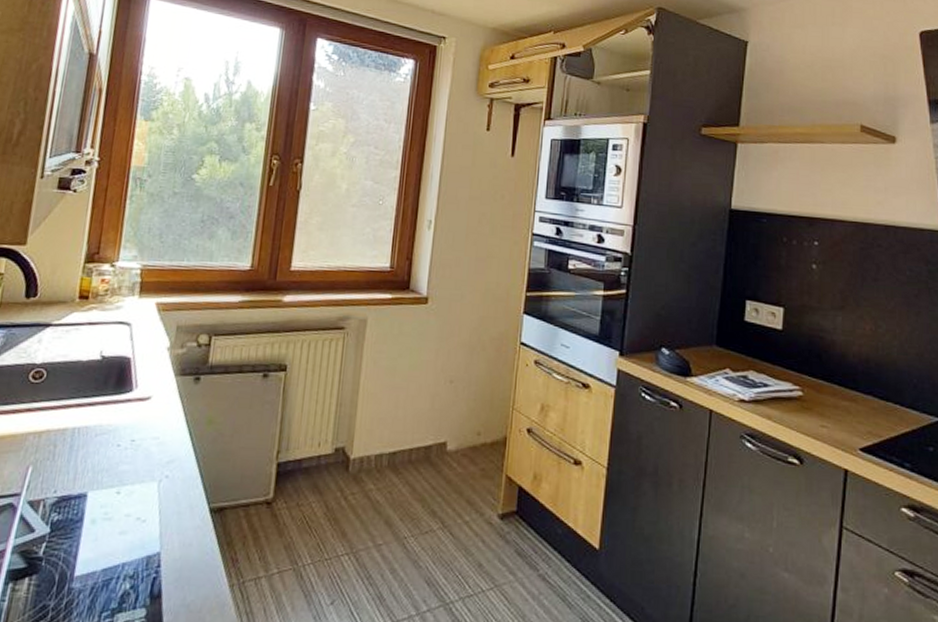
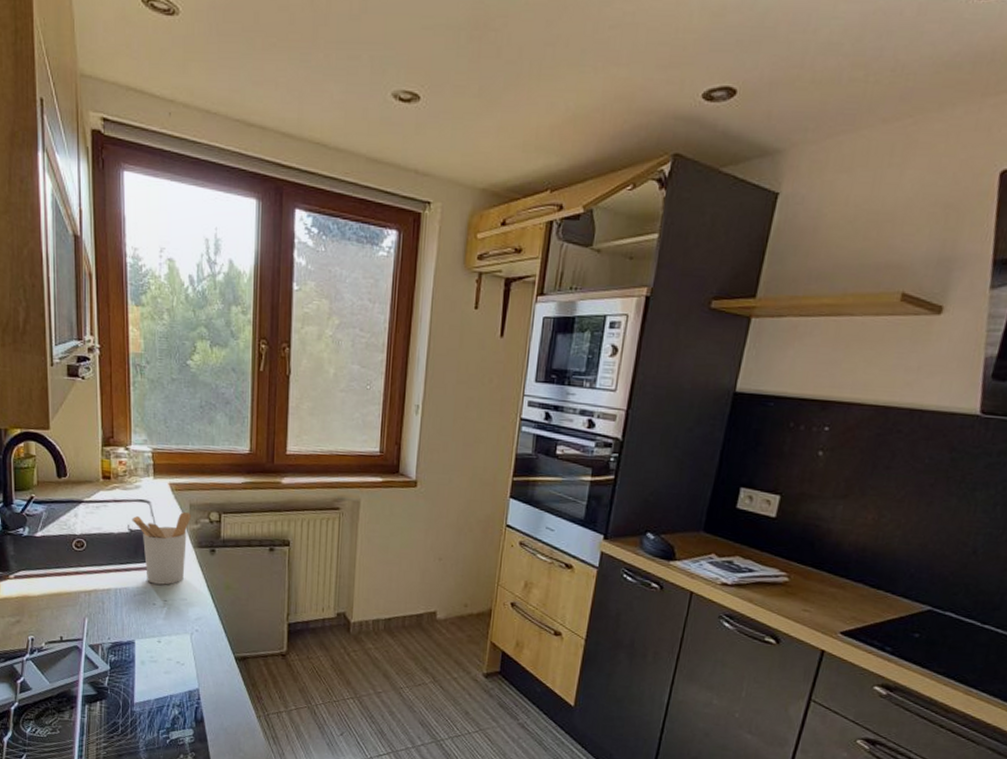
utensil holder: none [106,335,177,421] -> present [132,512,191,585]

